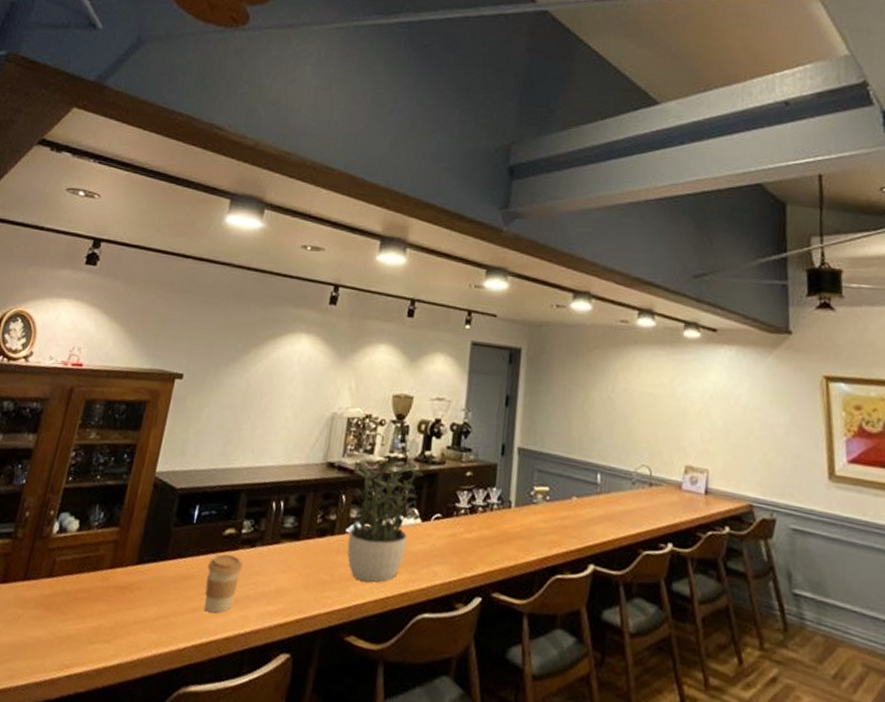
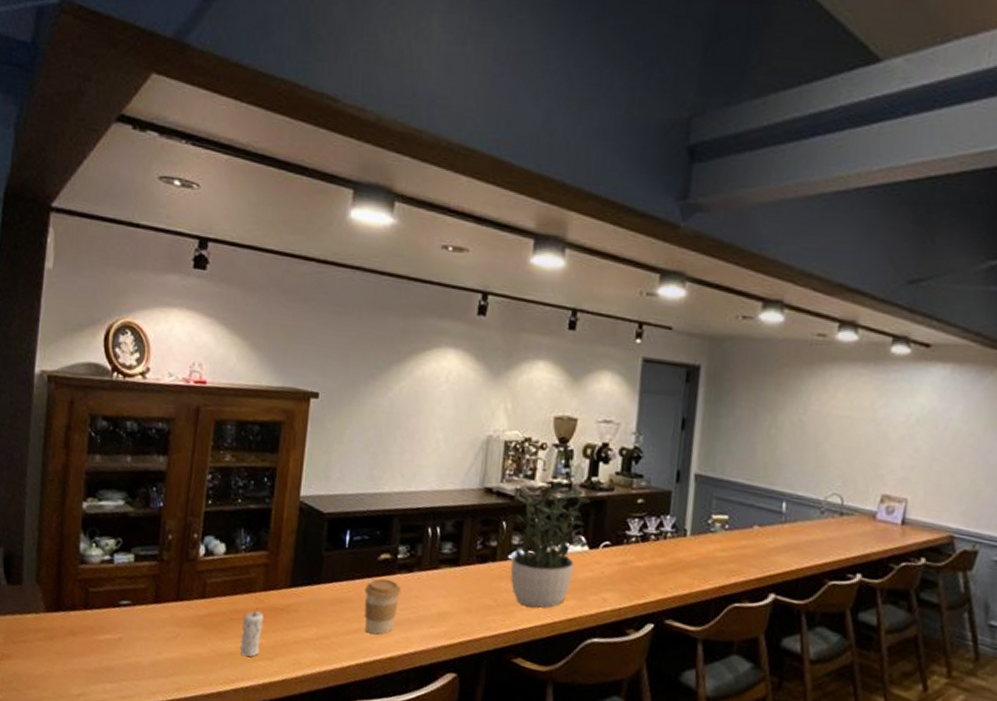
candle: none [79,586,108,640] -> present [239,607,264,657]

